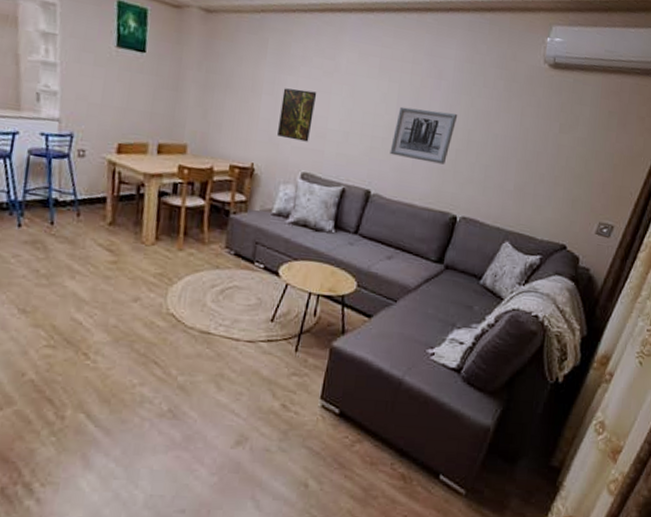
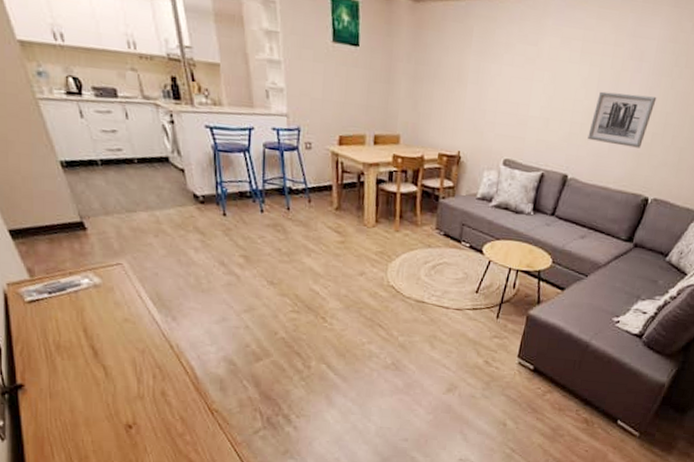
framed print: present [278,88,317,142] -> none [482,77,520,130]

